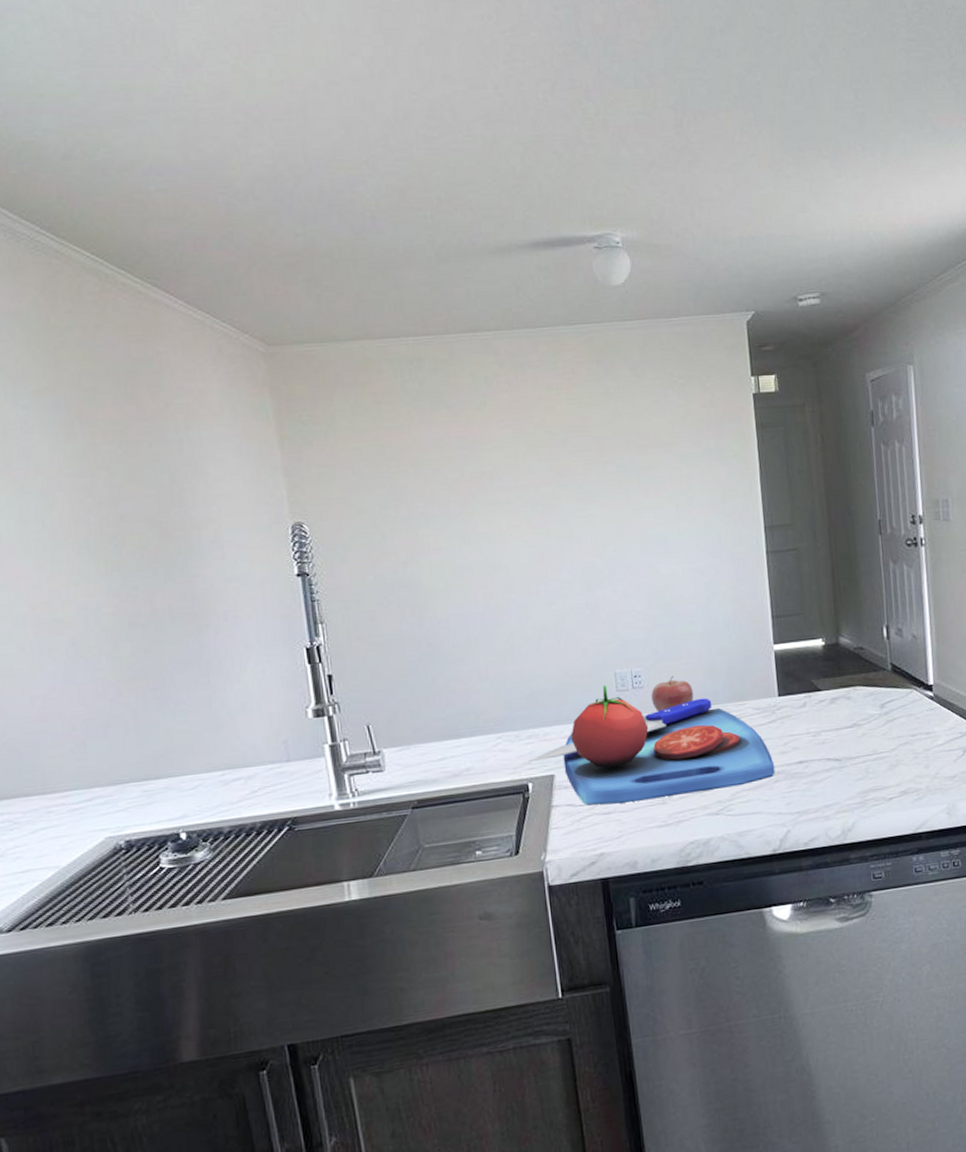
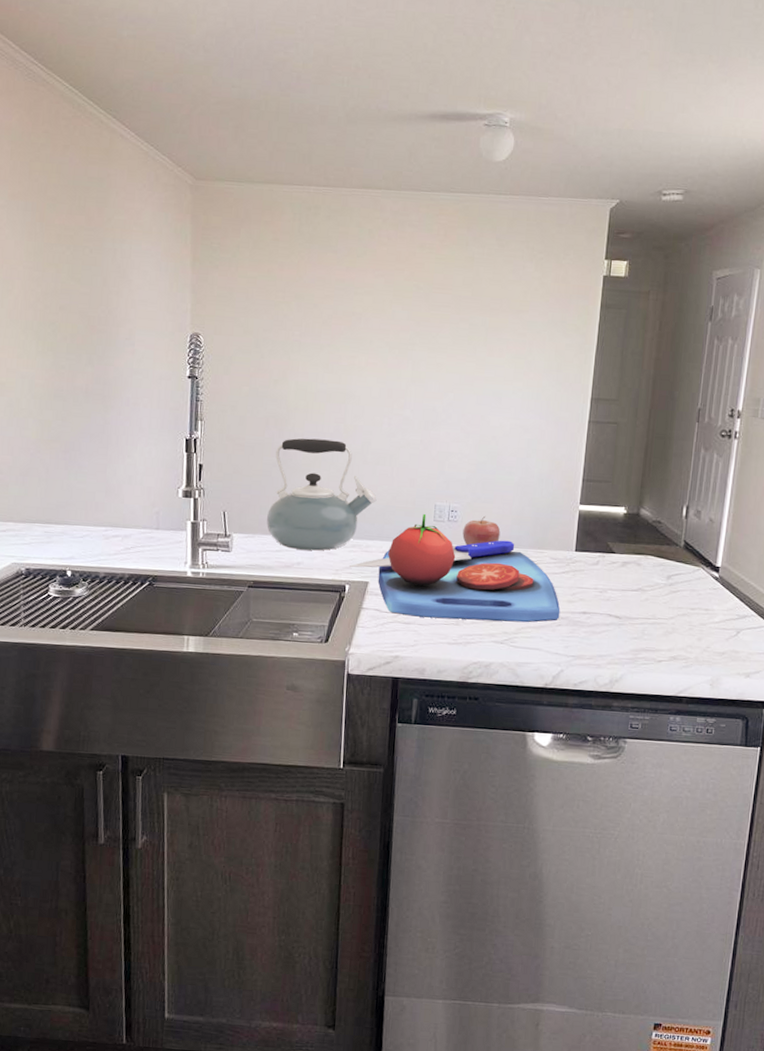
kettle: none [418,619,547,754] -> present [266,438,377,551]

